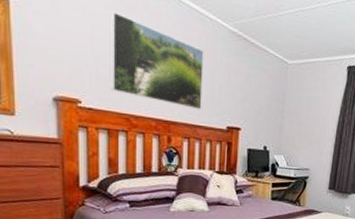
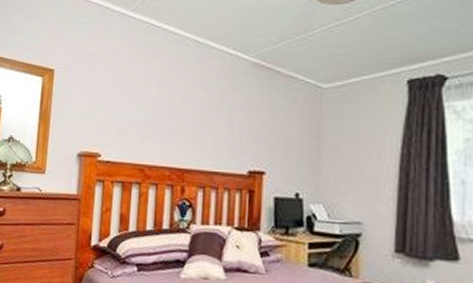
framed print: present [110,11,204,110] -> none [127,63,222,154]

